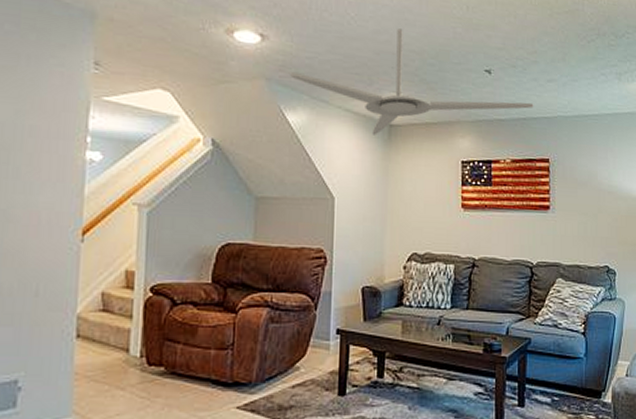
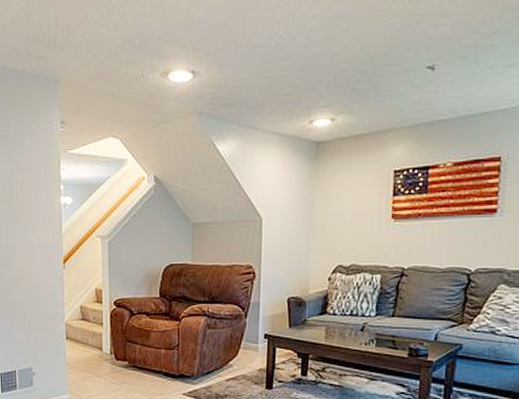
ceiling fan: present [290,28,534,135] -> none [220,38,487,155]

